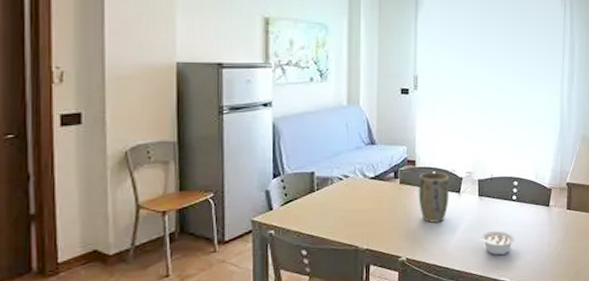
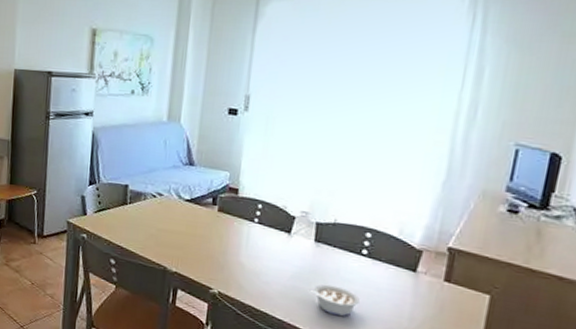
plant pot: present [418,171,450,223] -> none [238,203,279,262]

